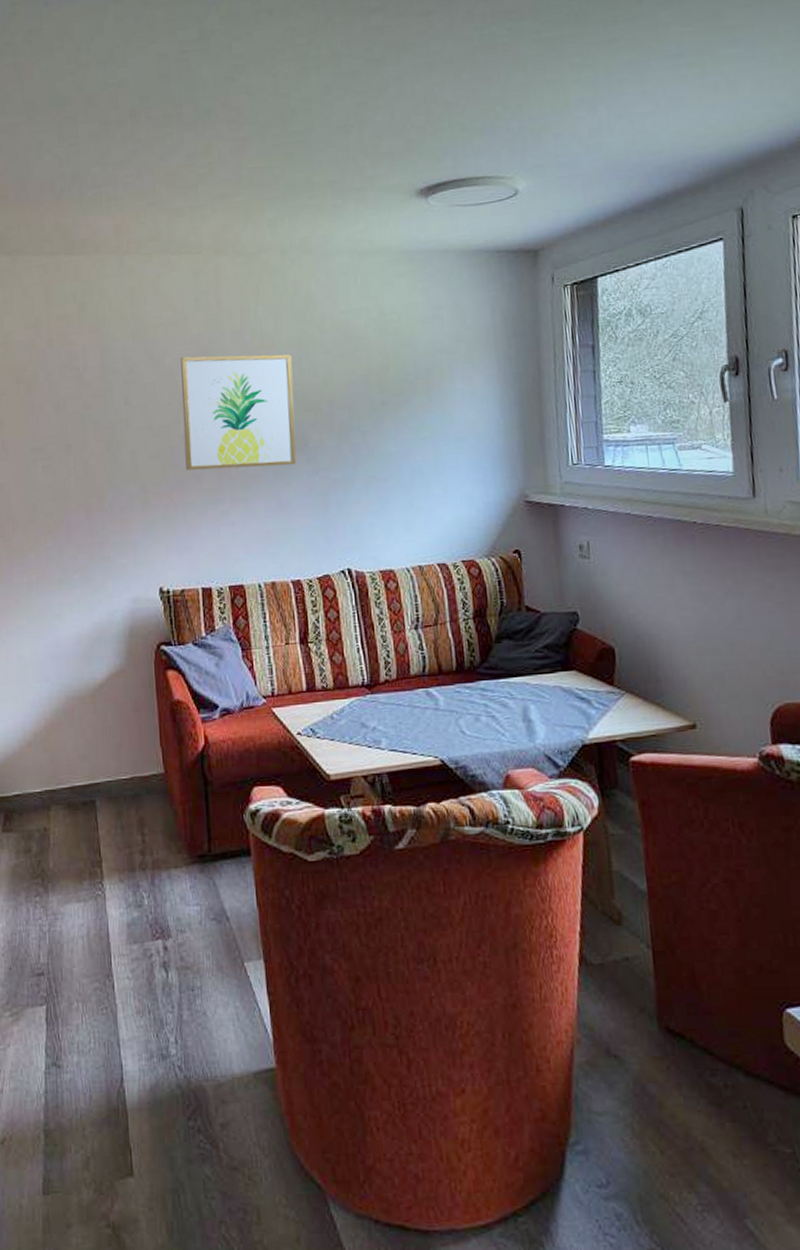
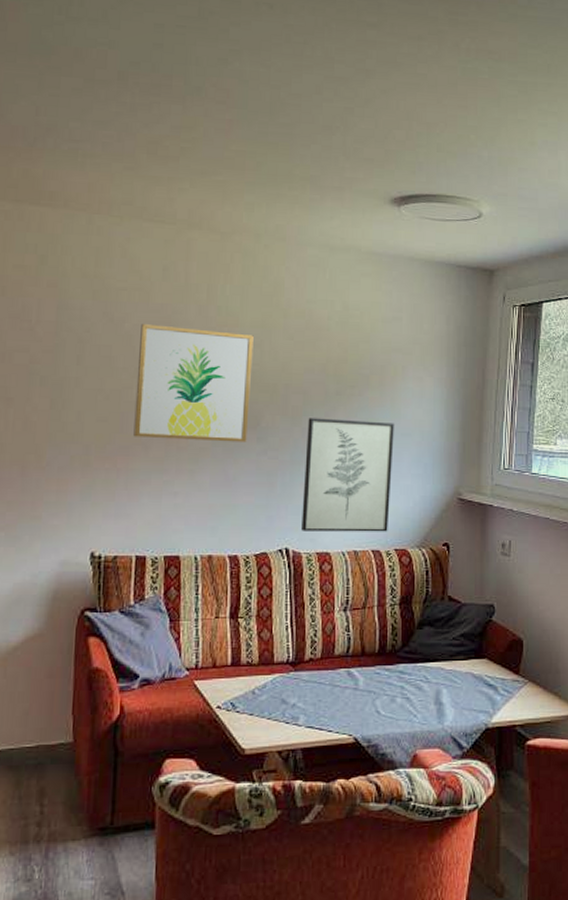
wall art: none [355,428,453,550] -> present [301,418,395,532]

